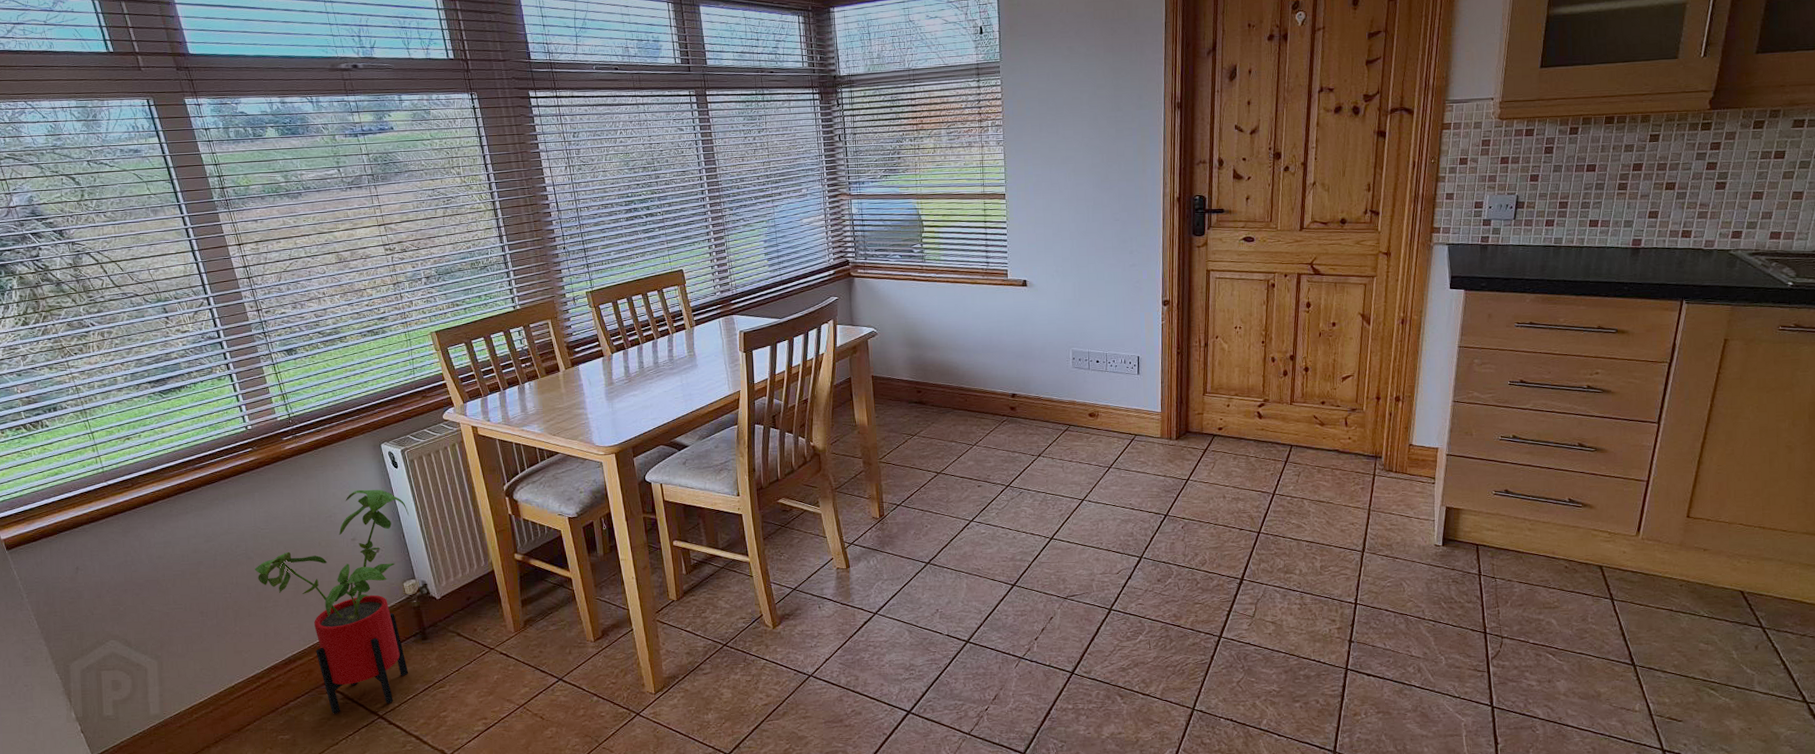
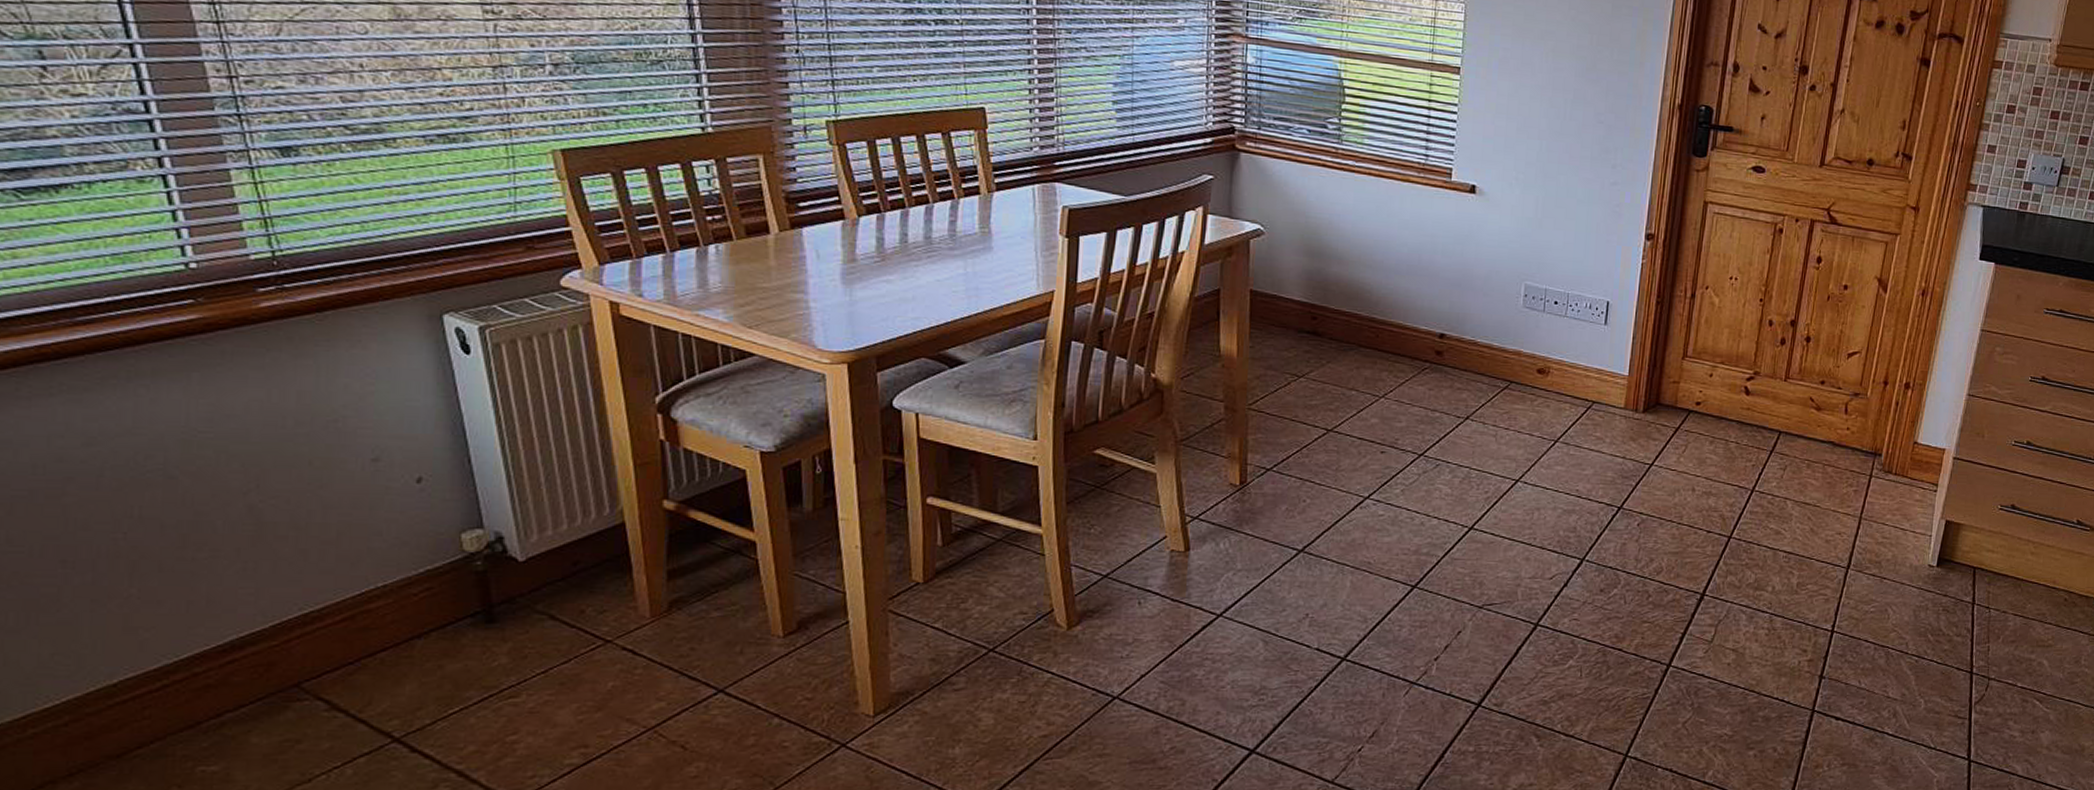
house plant: present [254,489,410,715] -> none [178,382,484,735]

